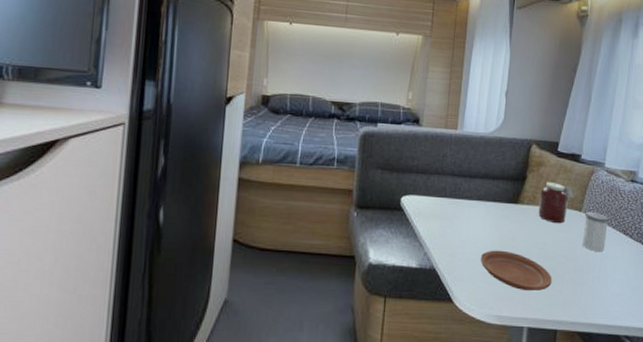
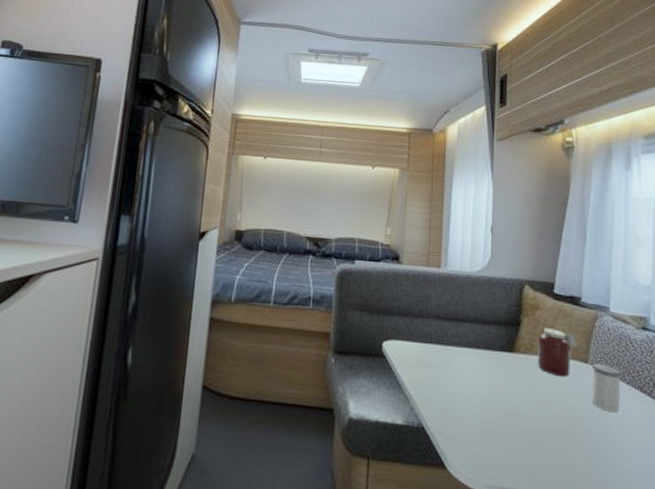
plate: present [480,250,552,291] -> none [474,406,561,458]

